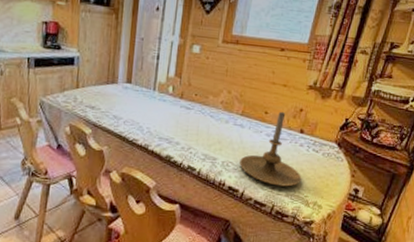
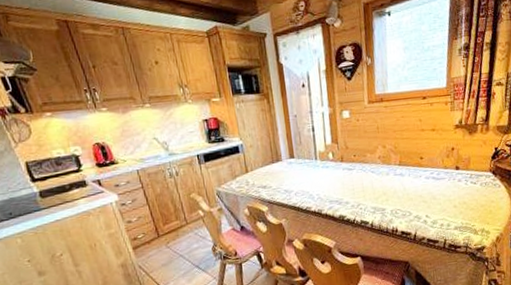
candle holder: present [239,111,302,187] -> none [406,154,466,222]

